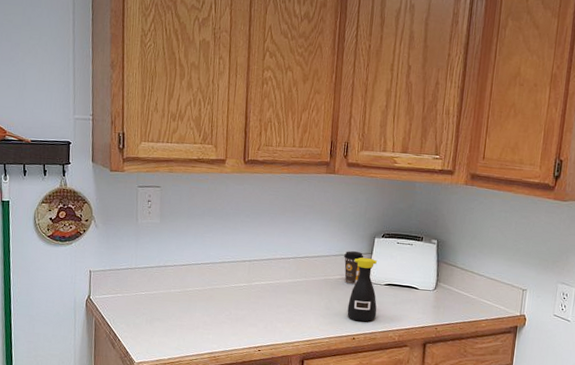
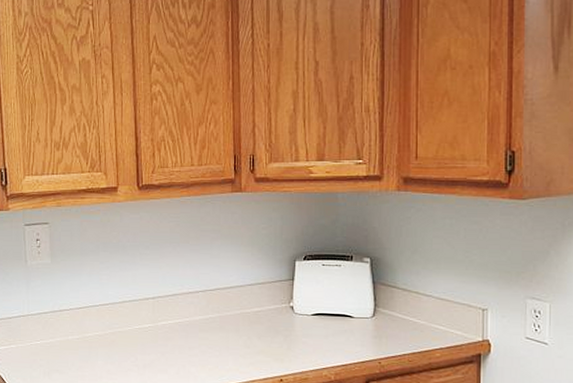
coffee cup: present [344,251,364,285] -> none [261,278,285,317]
bottle: present [347,257,377,322] -> none [271,284,306,360]

